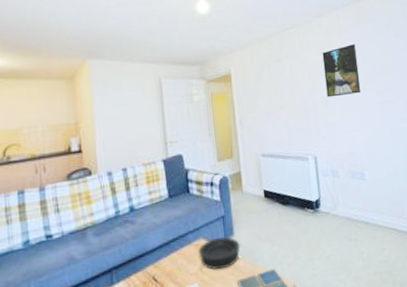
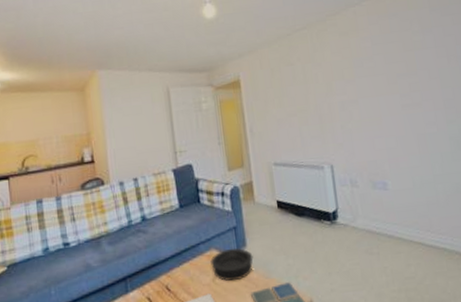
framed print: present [322,43,361,98] -> none [337,42,382,102]

